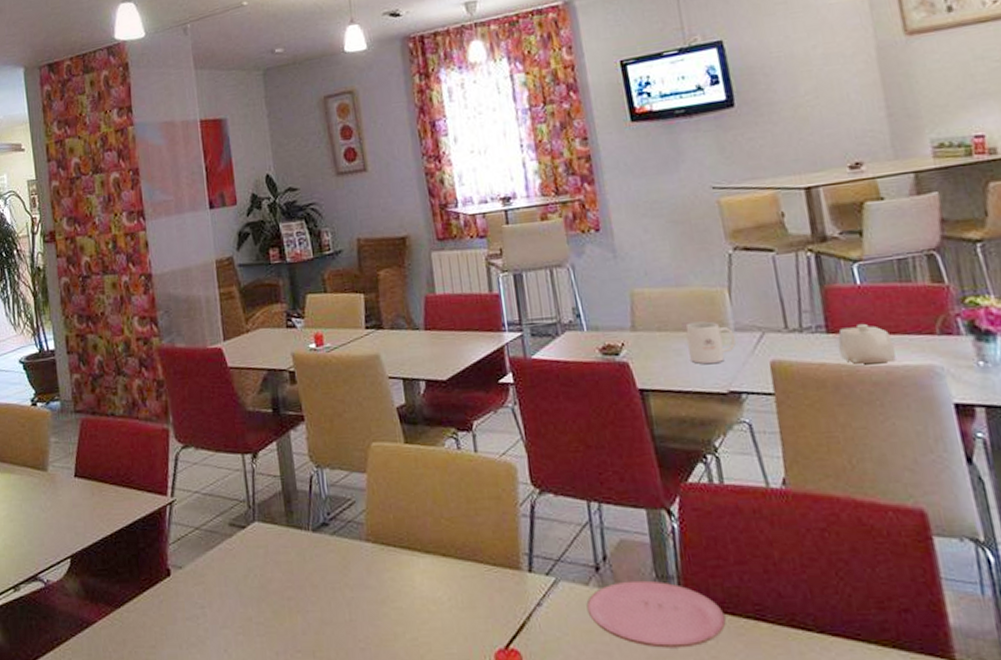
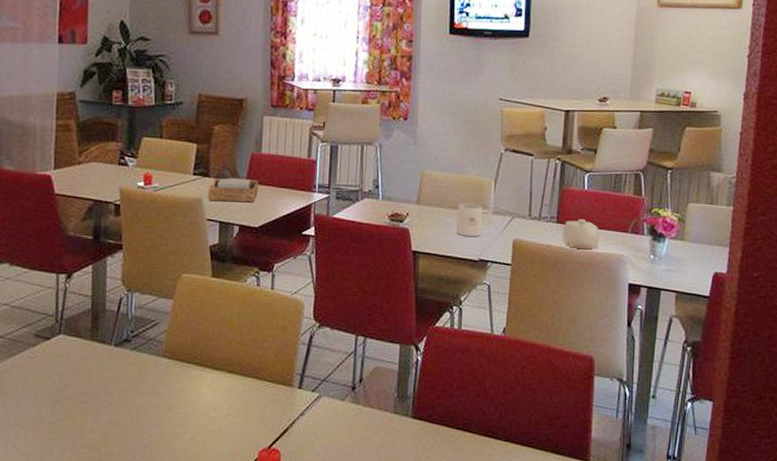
napkin holder: none [384,325,440,356] -> present [208,177,259,203]
plate: present [586,580,726,648] -> none [339,398,442,450]

